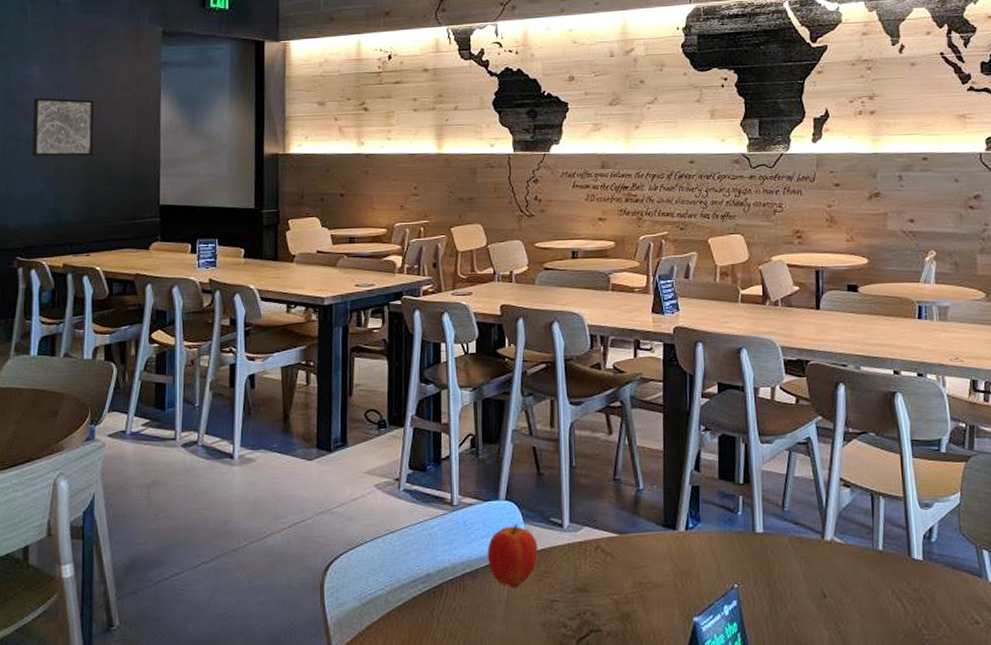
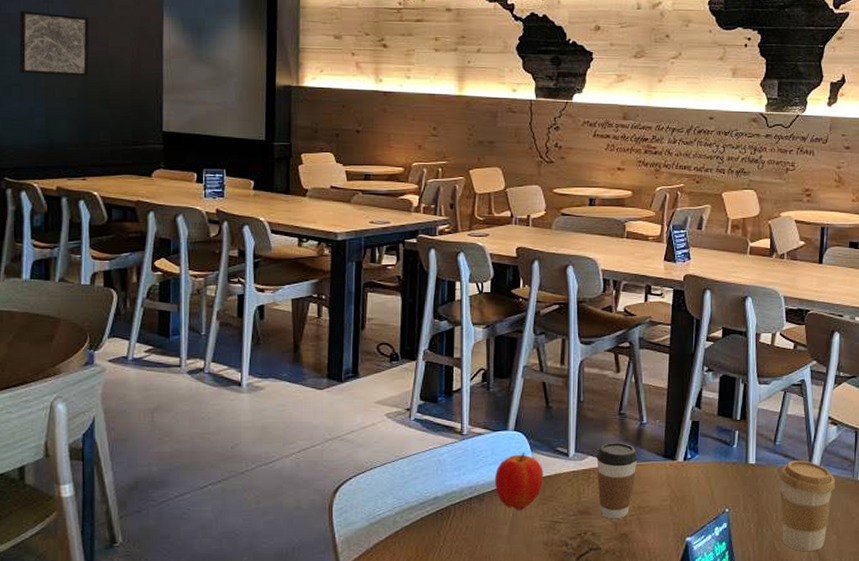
coffee cup: none [592,511,637,597] -> present [596,443,639,520]
coffee cup: none [791,528,853,634] -> present [780,460,835,552]

